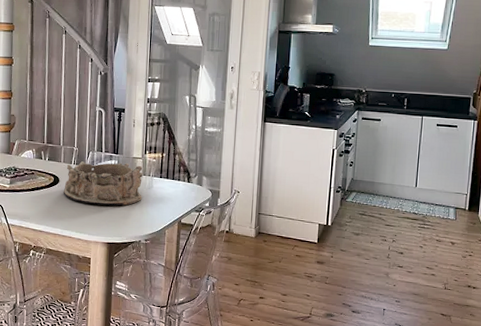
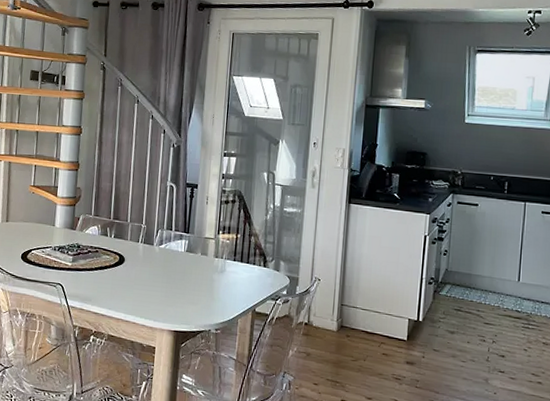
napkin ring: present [63,161,143,206] -> none [128,240,216,290]

